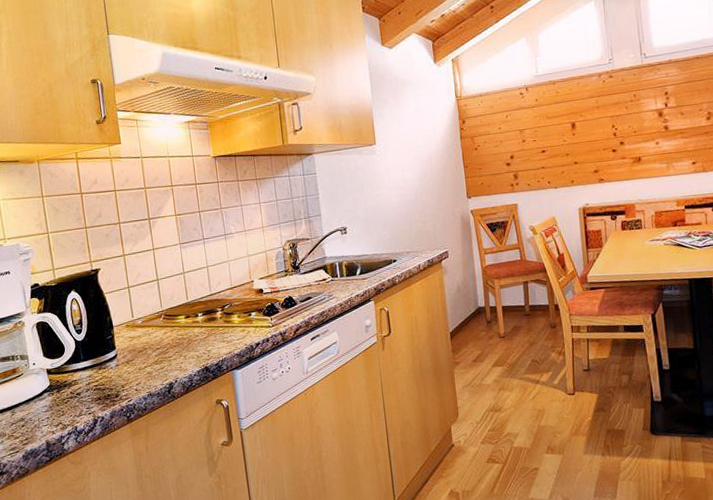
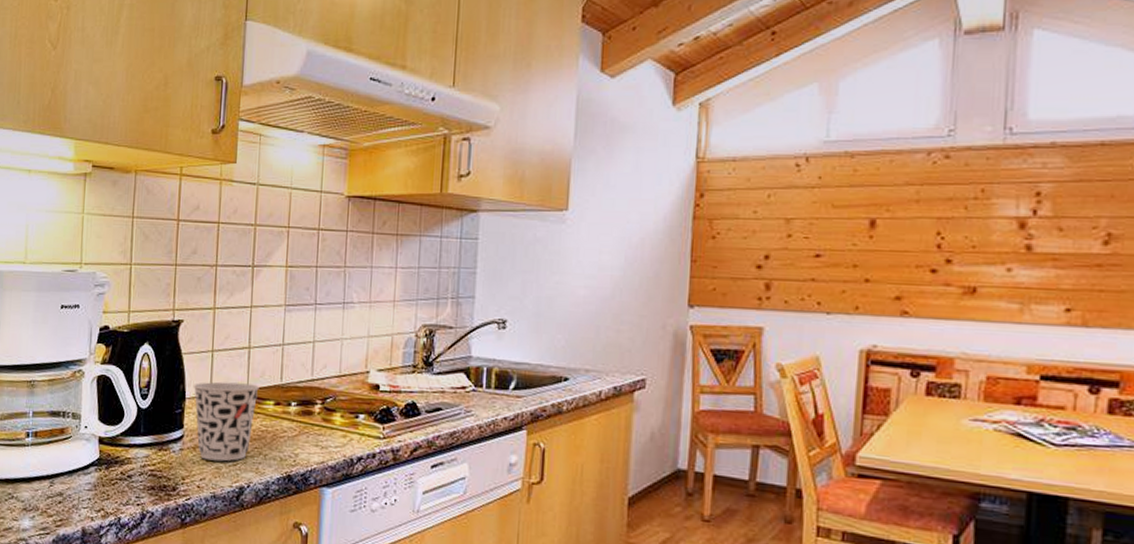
cup: none [117,306,172,369] -> present [193,381,259,462]

